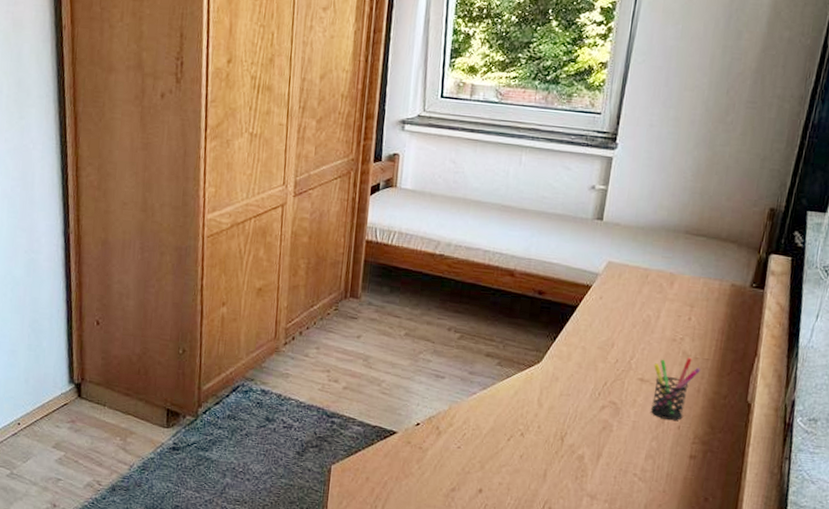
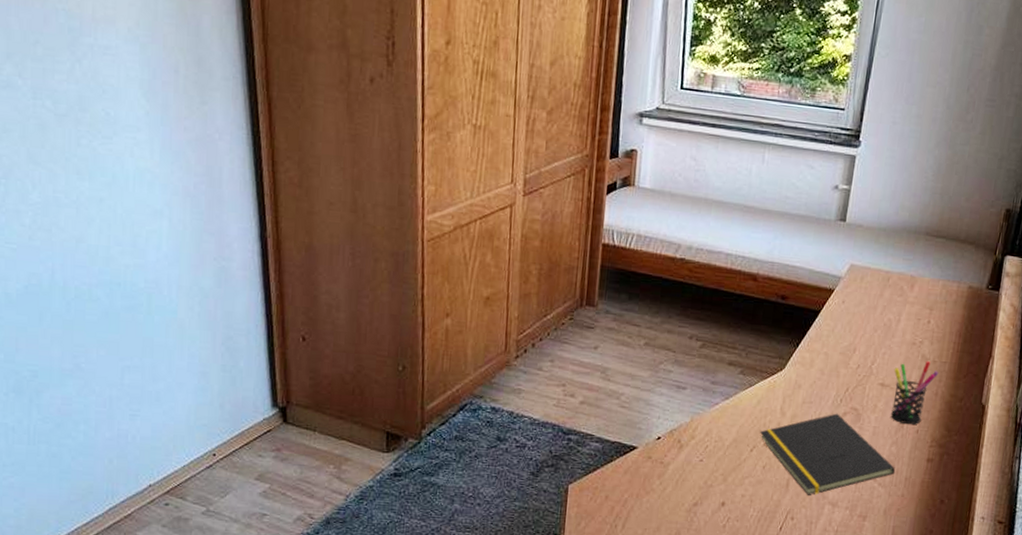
notepad: none [517,406,657,487] -> present [760,413,896,496]

